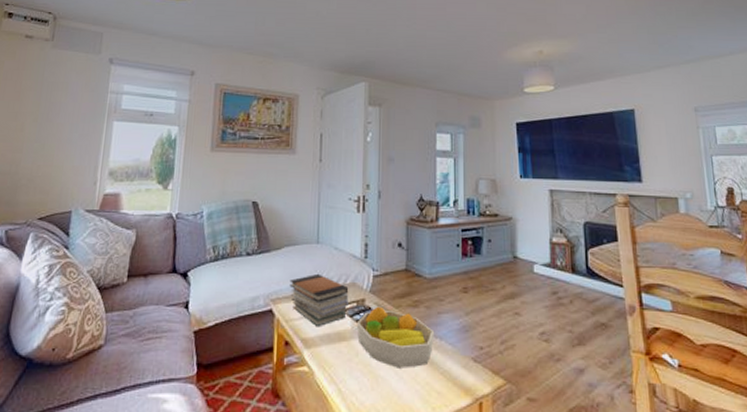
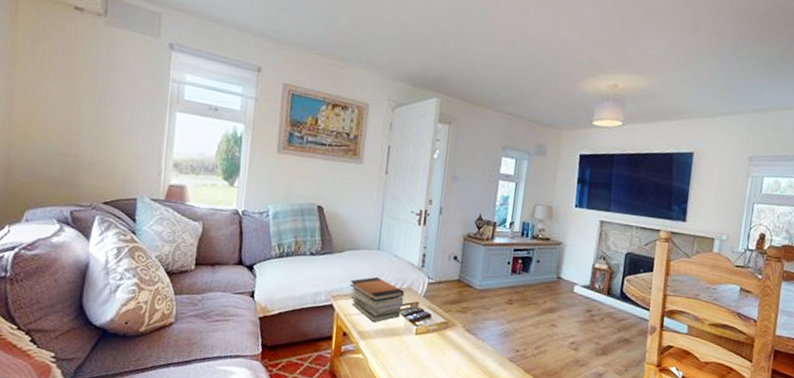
fruit bowl: present [356,306,435,368] -> none [409,309,479,362]

